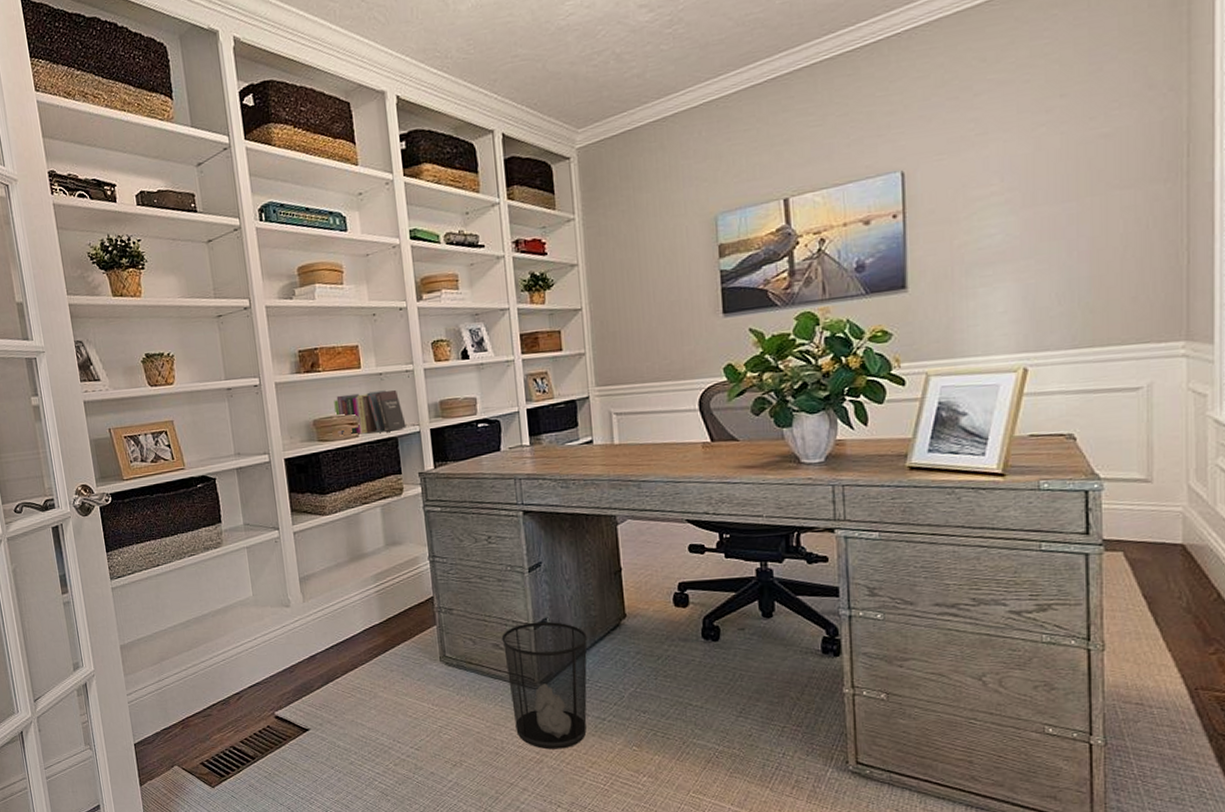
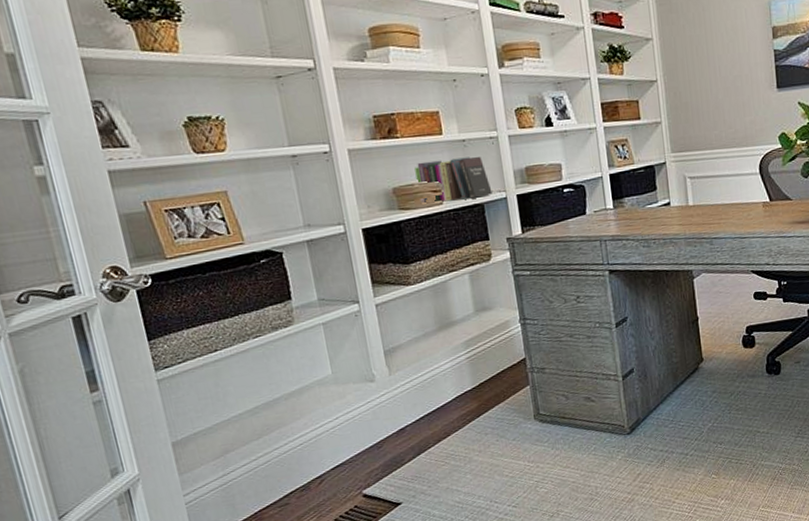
waste bin: present [501,621,588,750] -> none [592,371,672,489]

